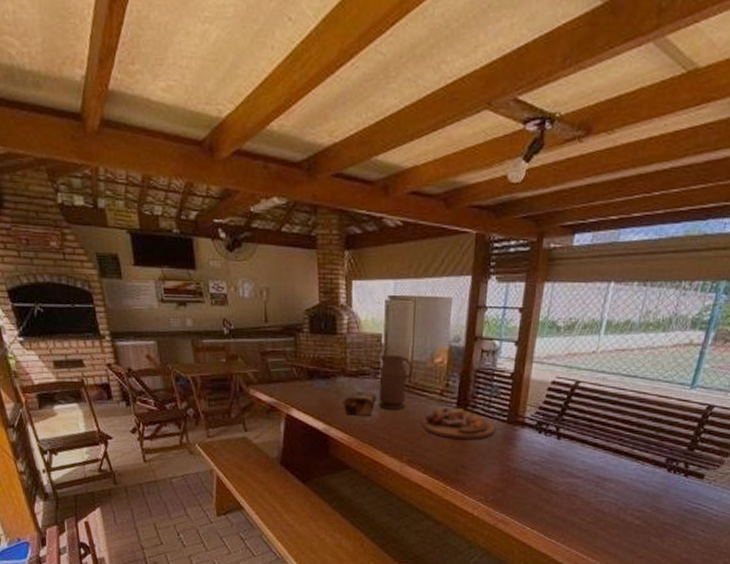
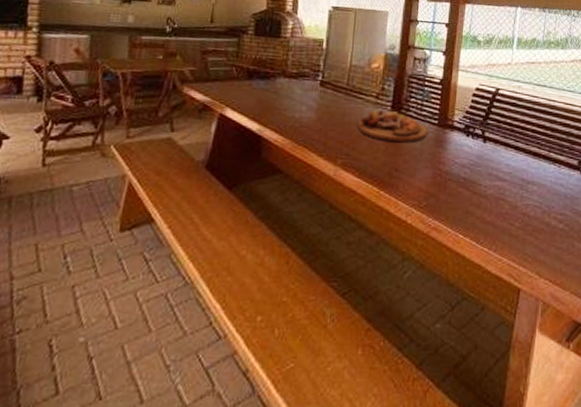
bread loaf: present [343,390,377,416] -> none [280,91,315,117]
water jug: present [378,354,413,410] -> none [316,58,351,112]

